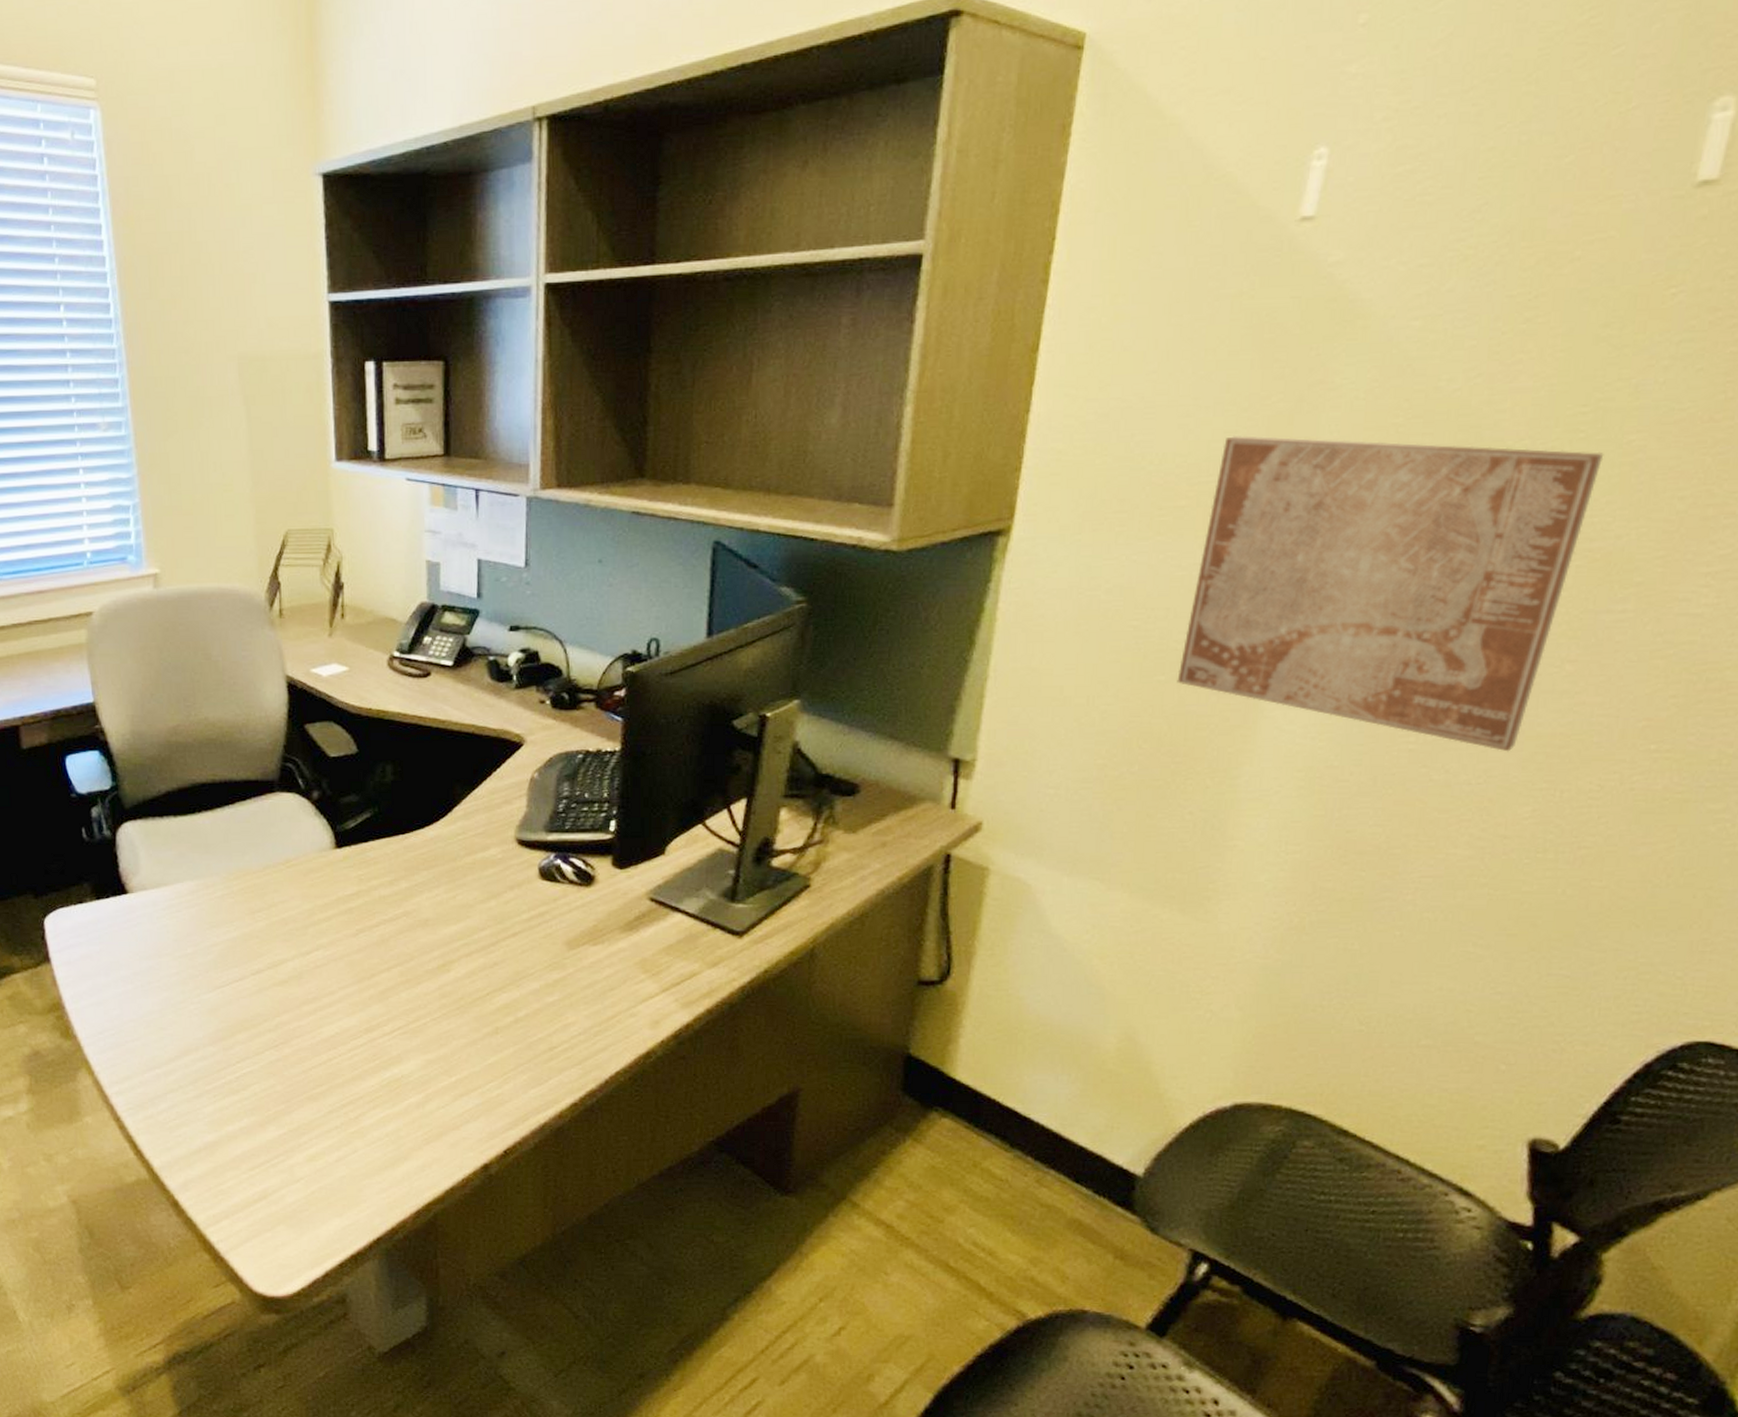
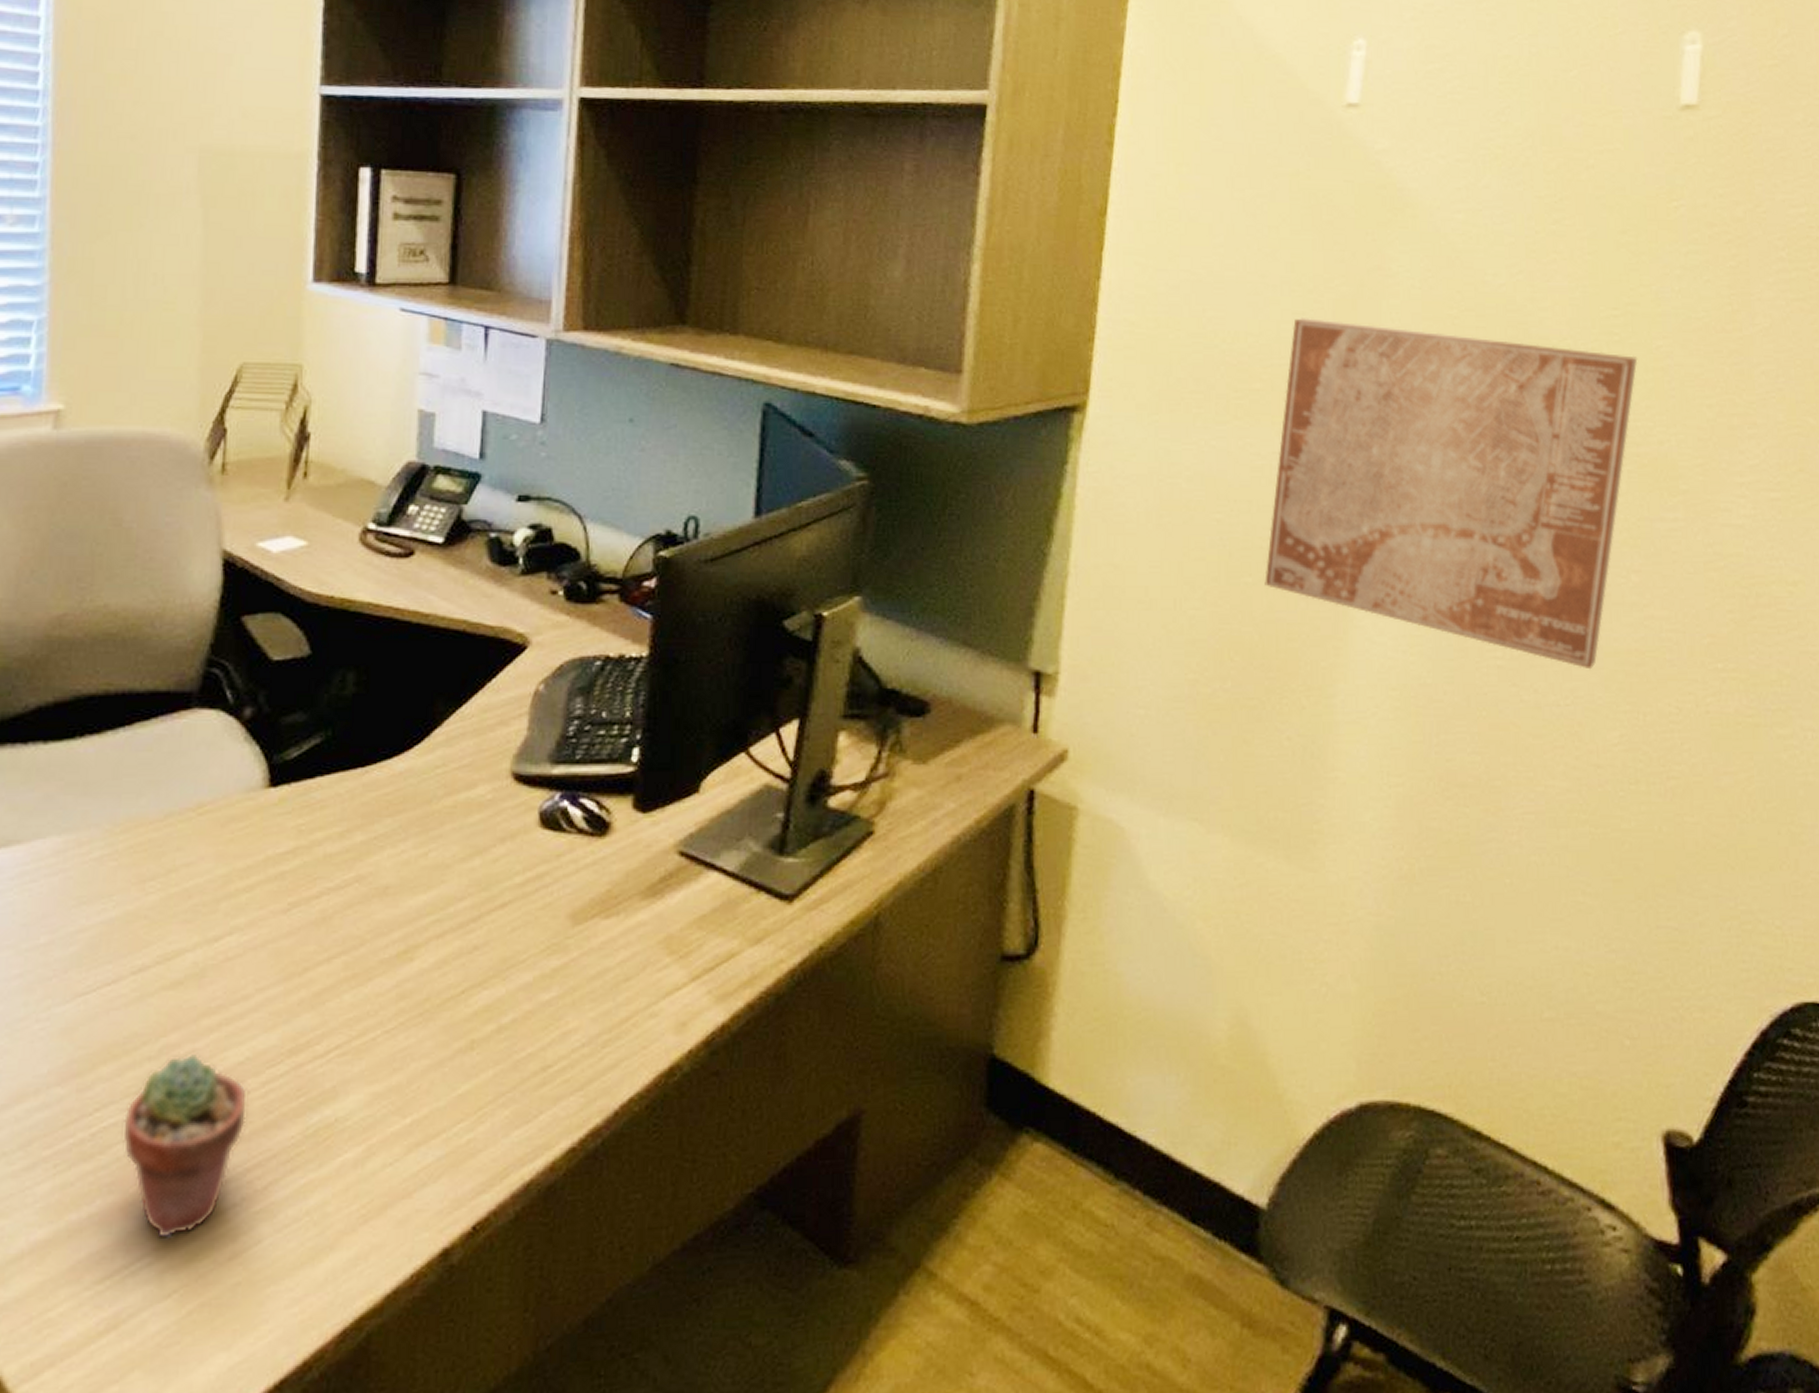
potted succulent: none [257,1028,340,1145] -> present [123,1053,248,1238]

